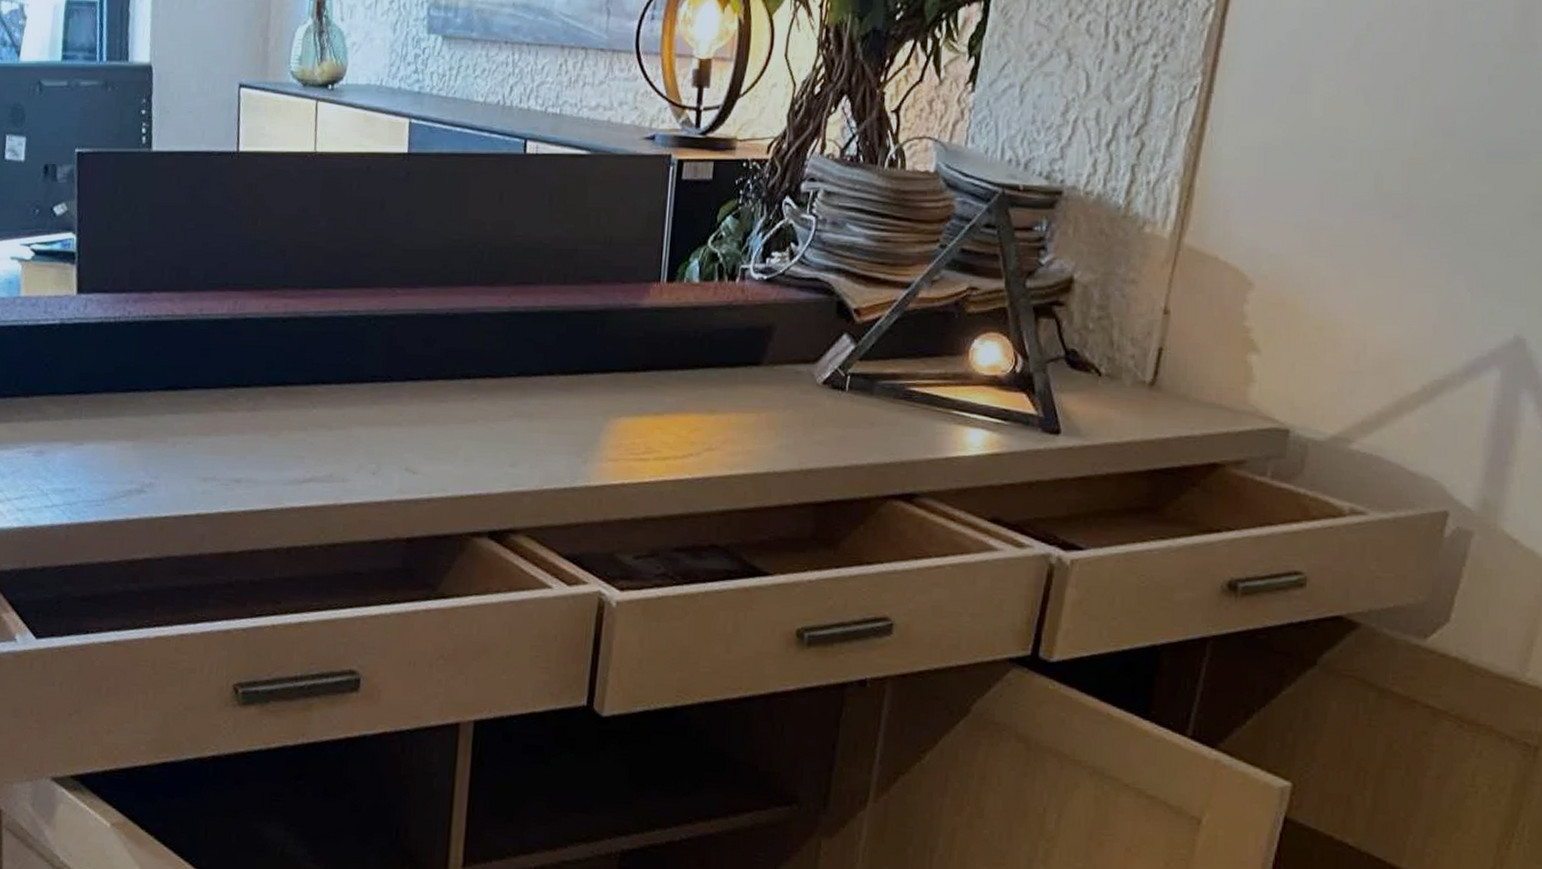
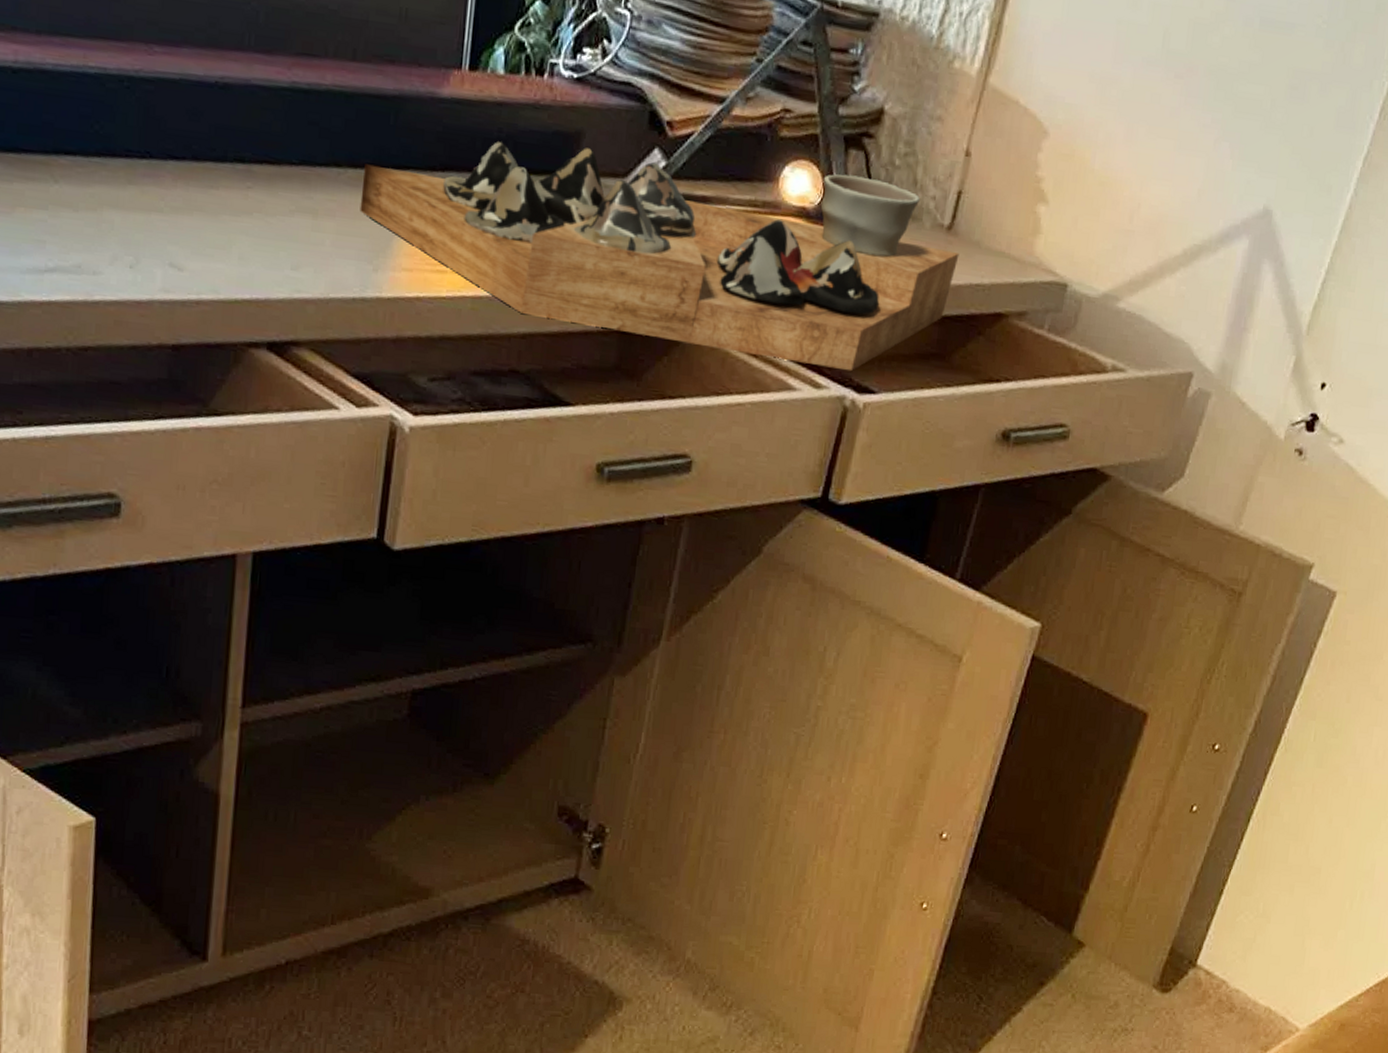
decorative tray: none [570,339,1165,530] -> present [360,142,960,372]

